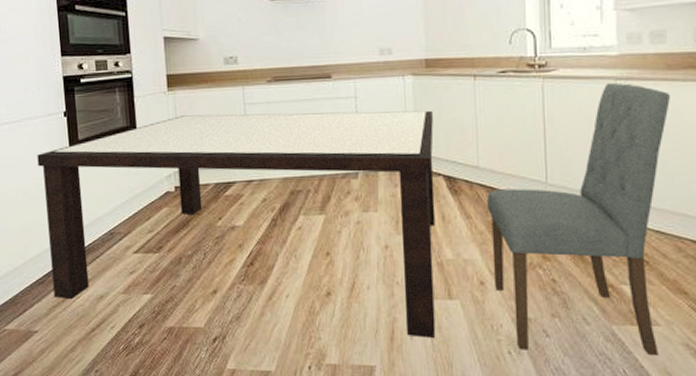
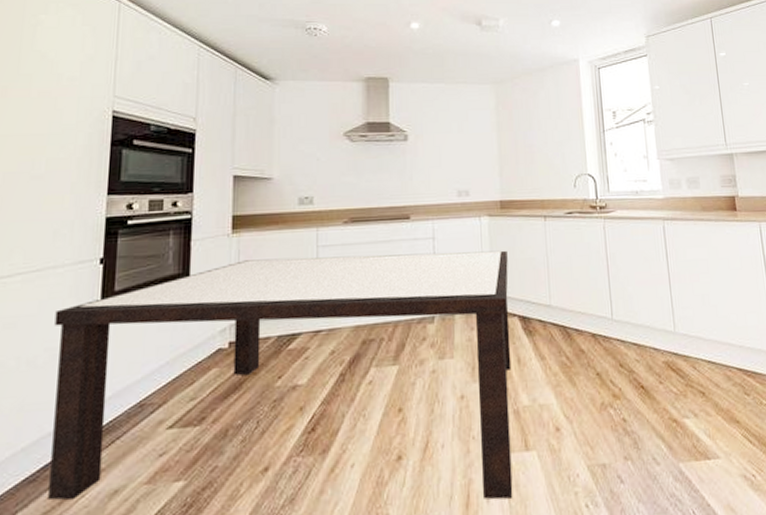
dining chair: present [487,82,670,356] -> none [560,222,722,502]

